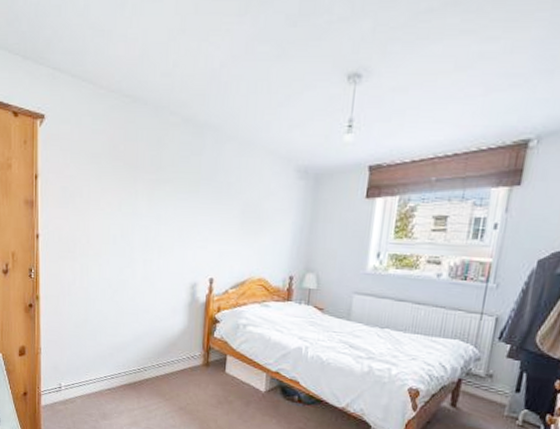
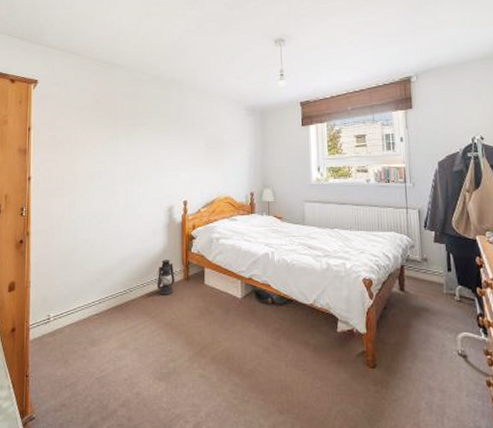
lantern: none [172,342,194,379] -> present [155,260,175,295]

